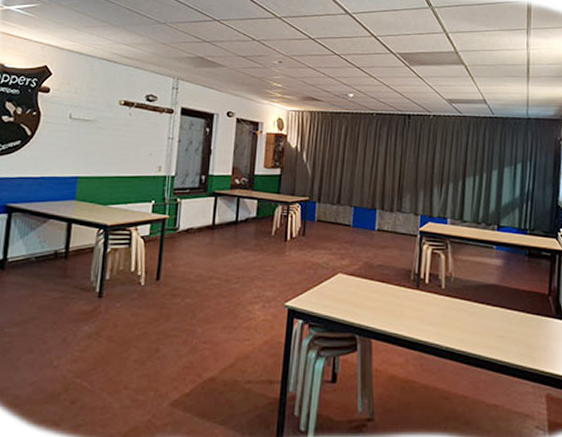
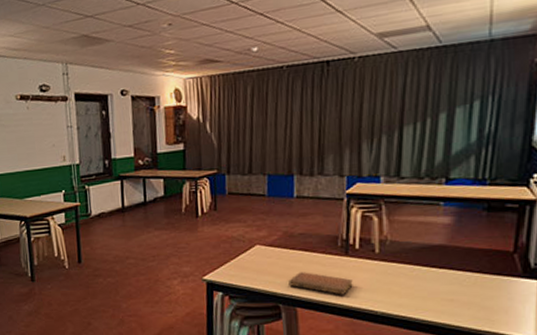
notebook: none [366,303,422,328] -> present [288,272,353,295]

